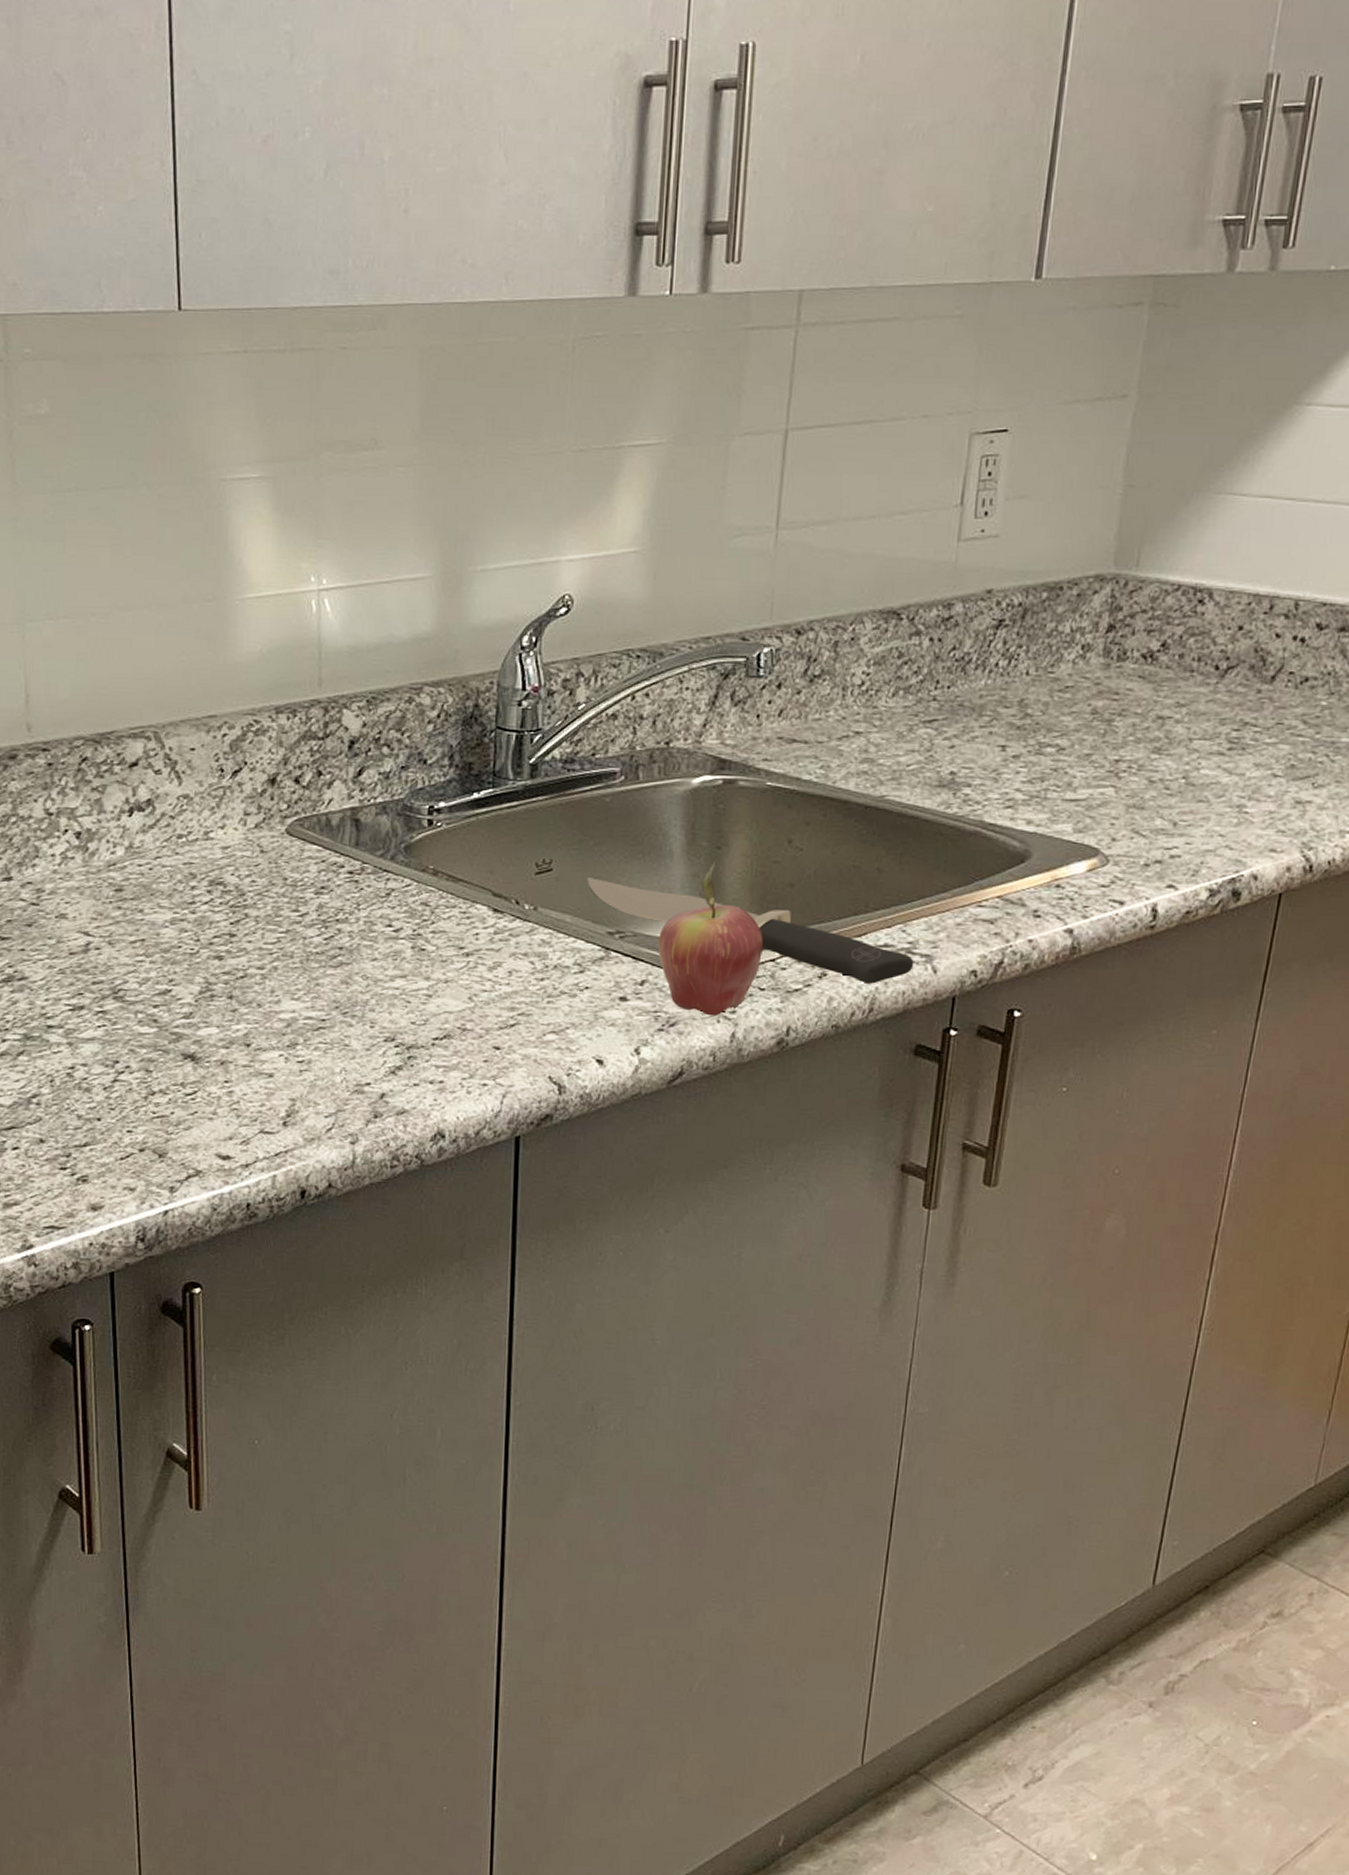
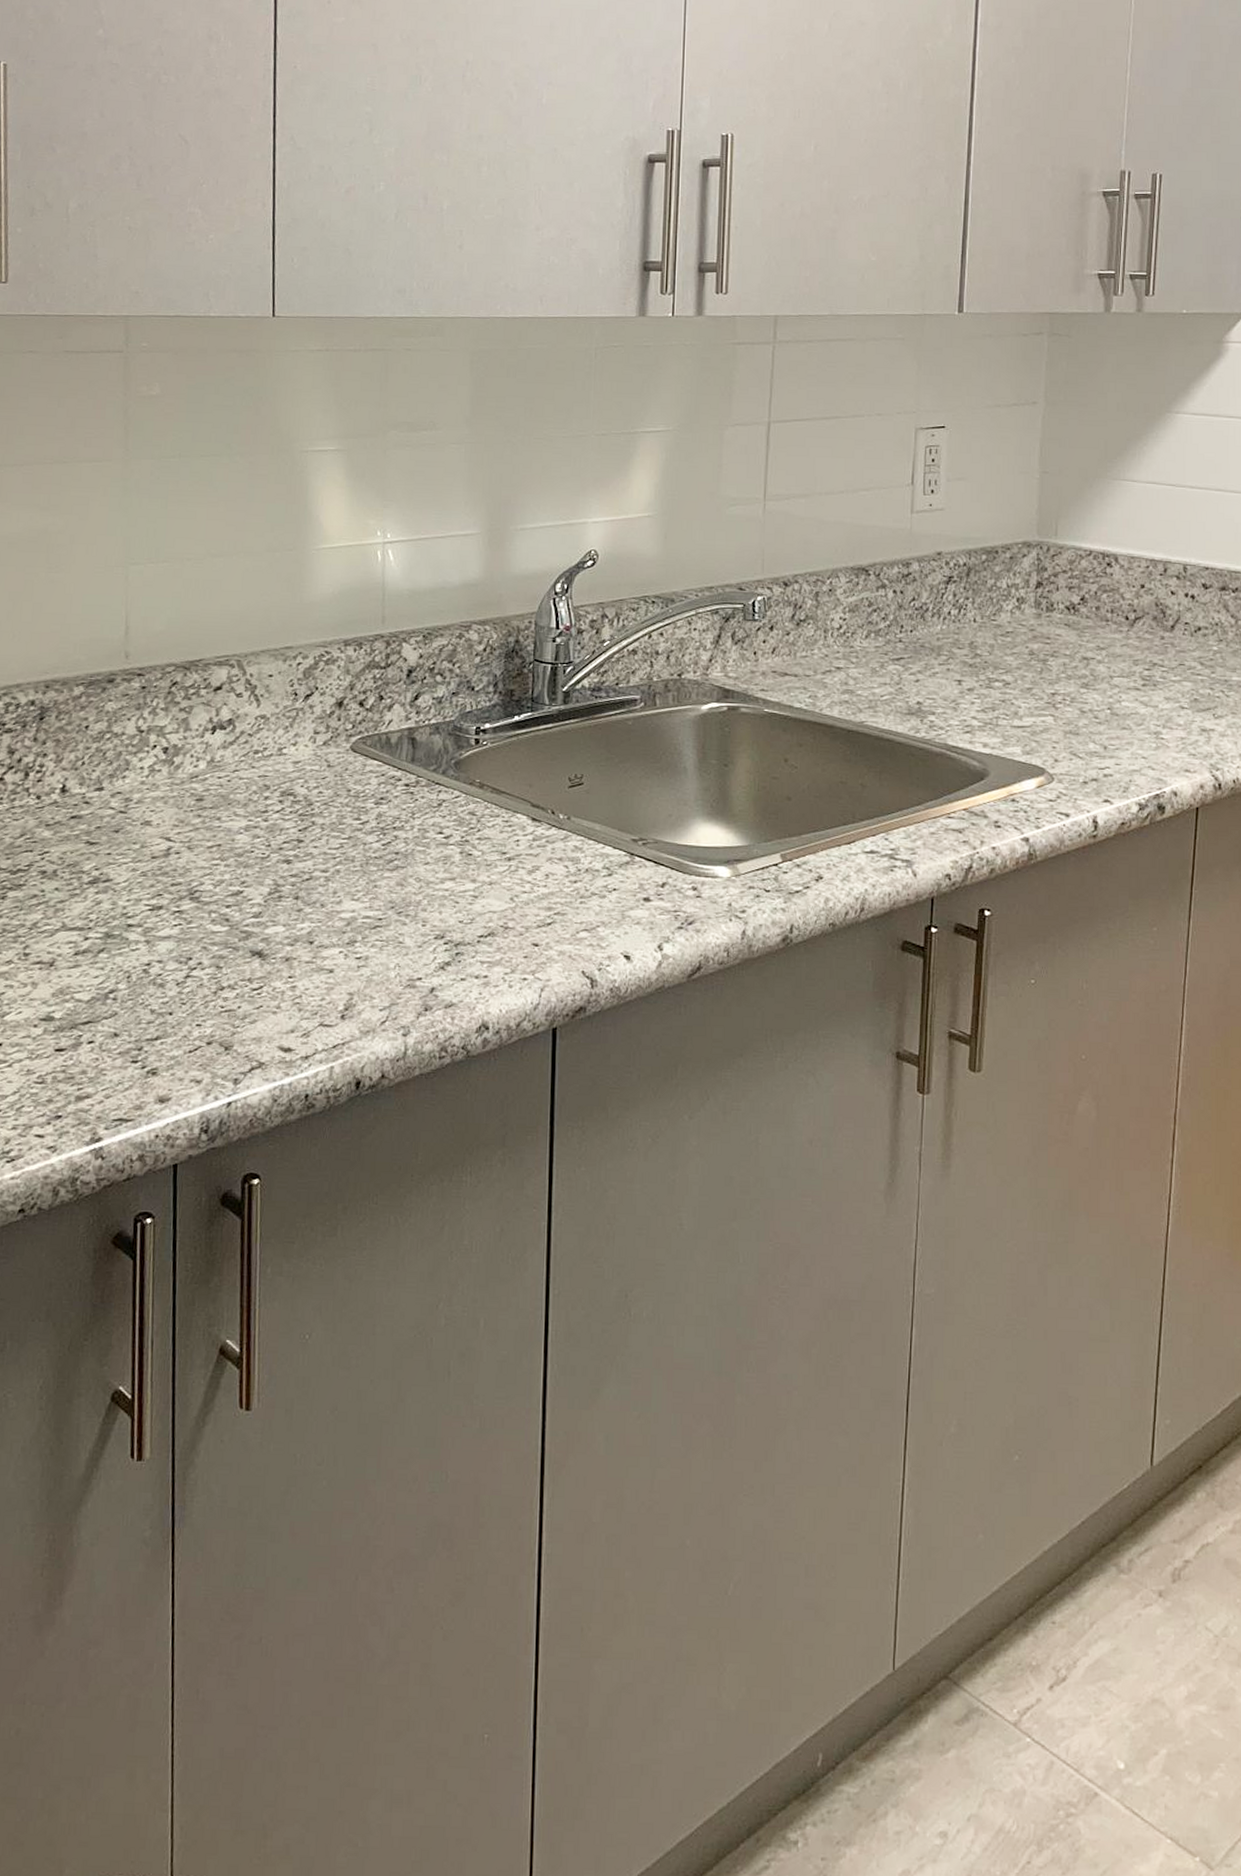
knife: present [586,877,914,984] -> none [613,791,897,886]
fruit: present [658,857,763,1016] -> none [676,773,767,916]

